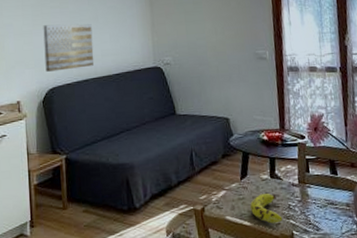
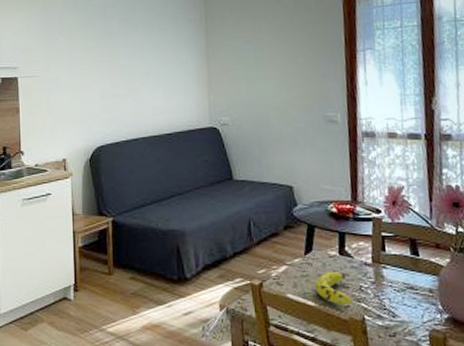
wall art: present [43,23,94,72] -> none [91,78,145,129]

